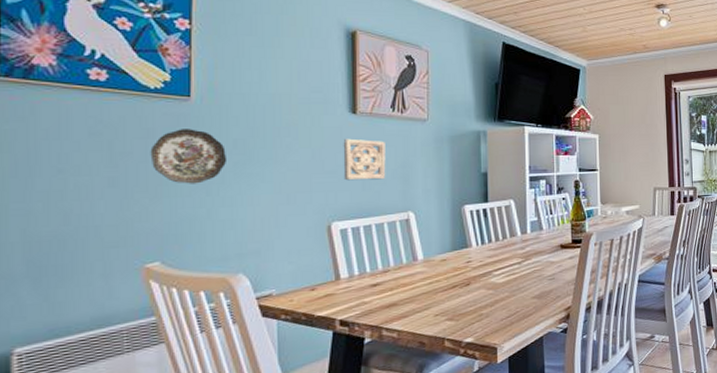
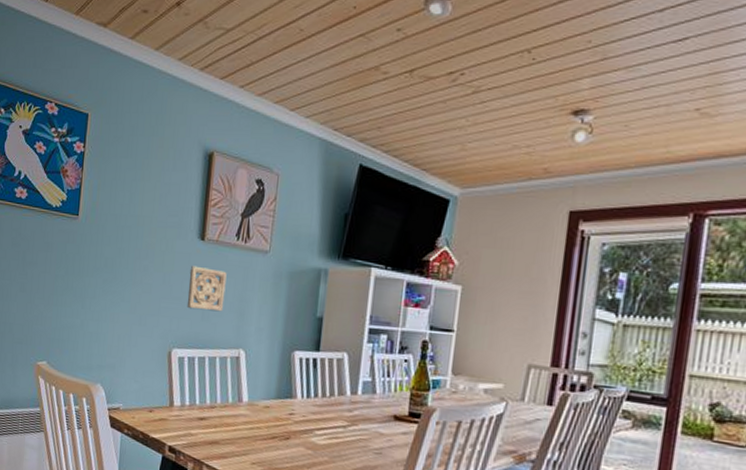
decorative plate: present [150,129,228,184] -> none [48,245,99,297]

